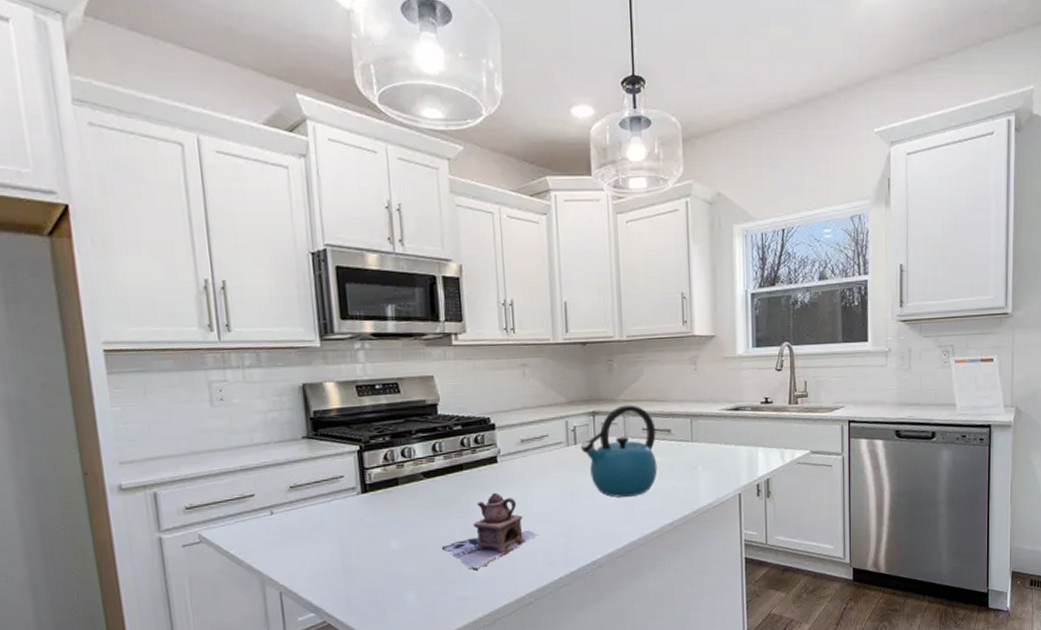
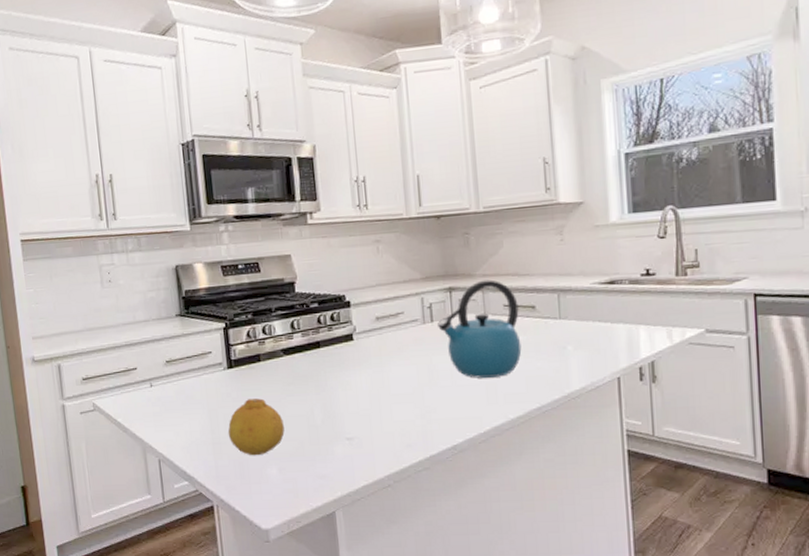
fruit: none [361,523,424,583] -> present [228,398,285,456]
teapot: present [441,492,538,571] -> none [301,370,396,449]

